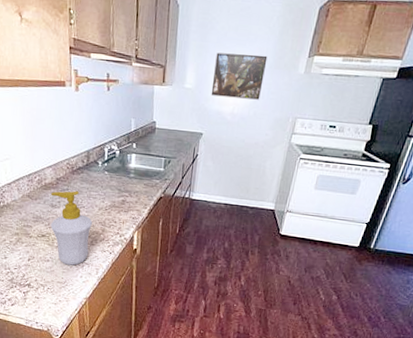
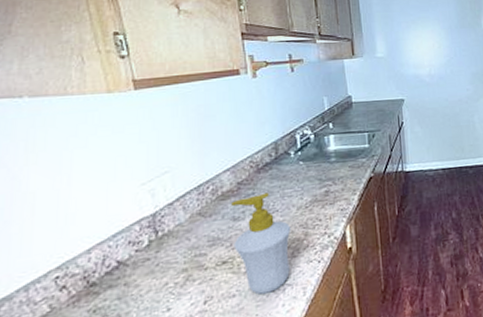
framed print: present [211,52,268,100] -> none [402,17,453,61]

